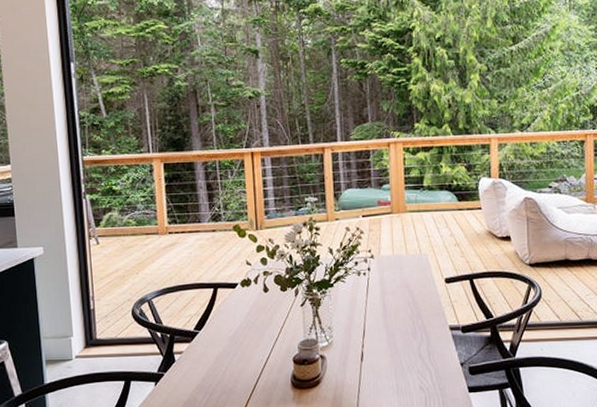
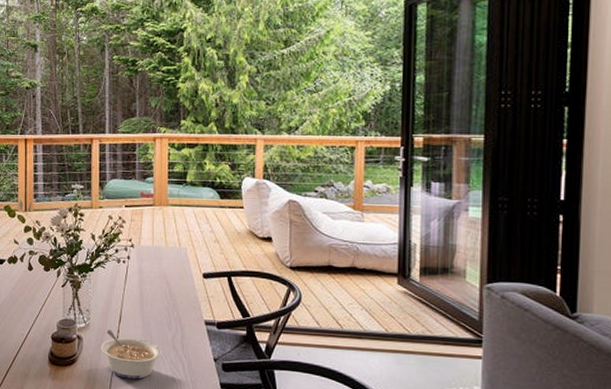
legume: none [345,345,409,394] -> present [100,330,162,379]

